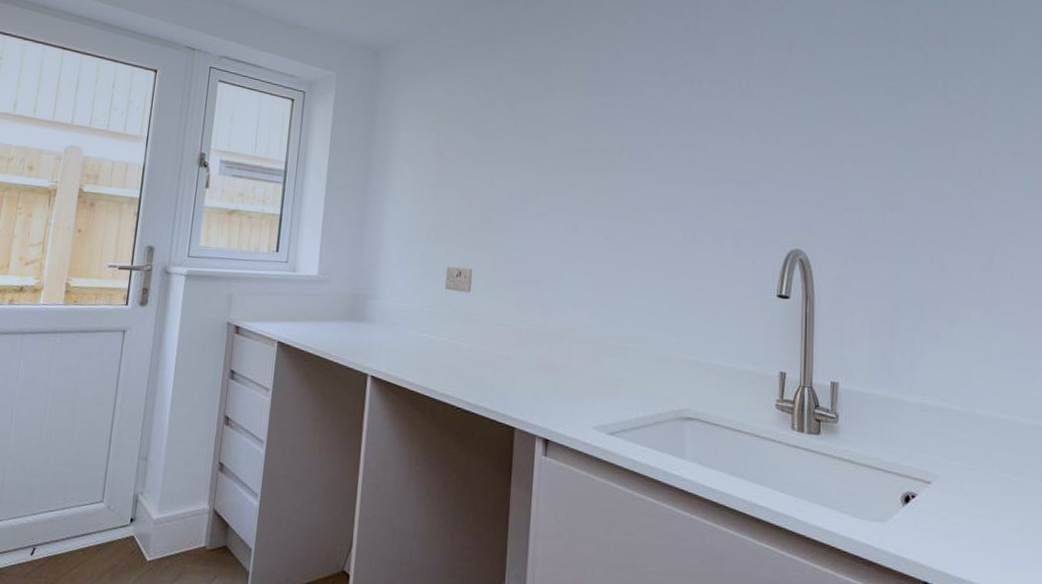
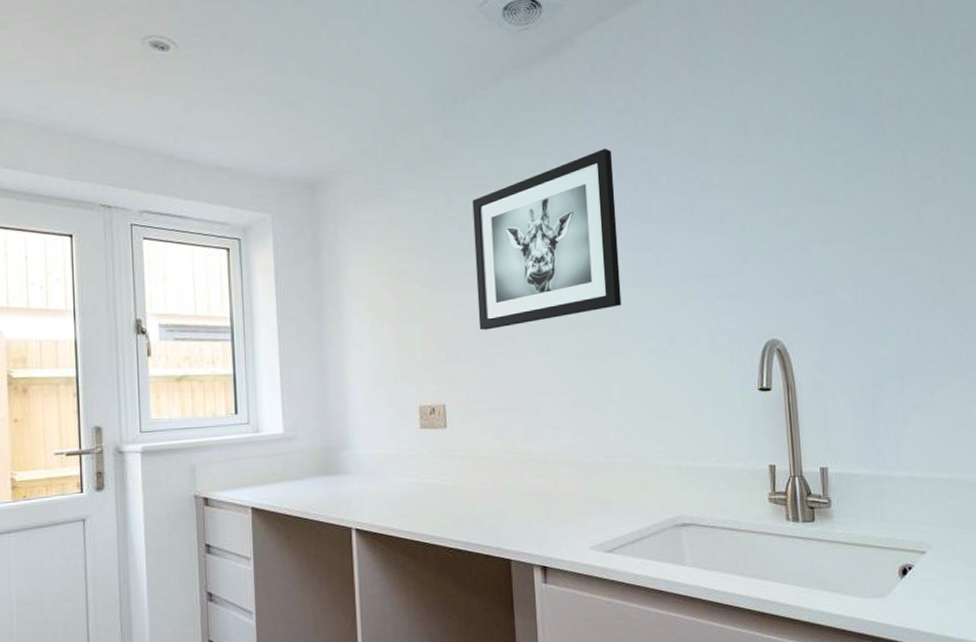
wall art: none [513,48,660,205] -> present [472,148,622,330]

